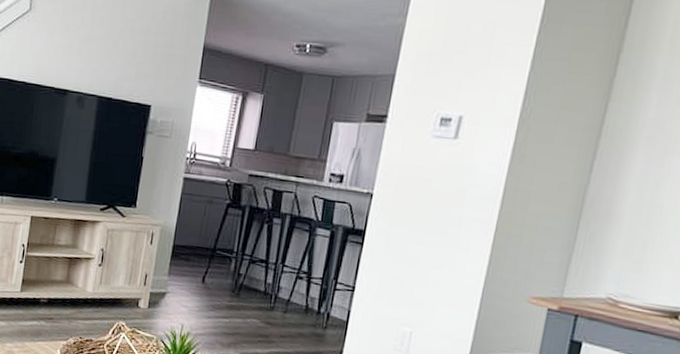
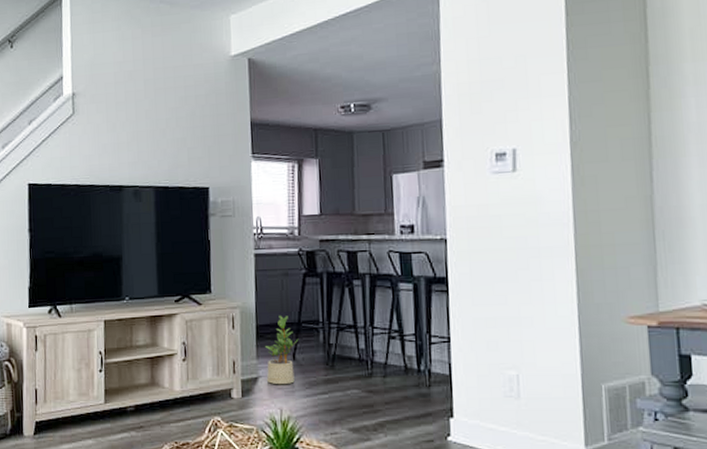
potted plant: none [174,238,211,304] -> present [264,315,299,385]

